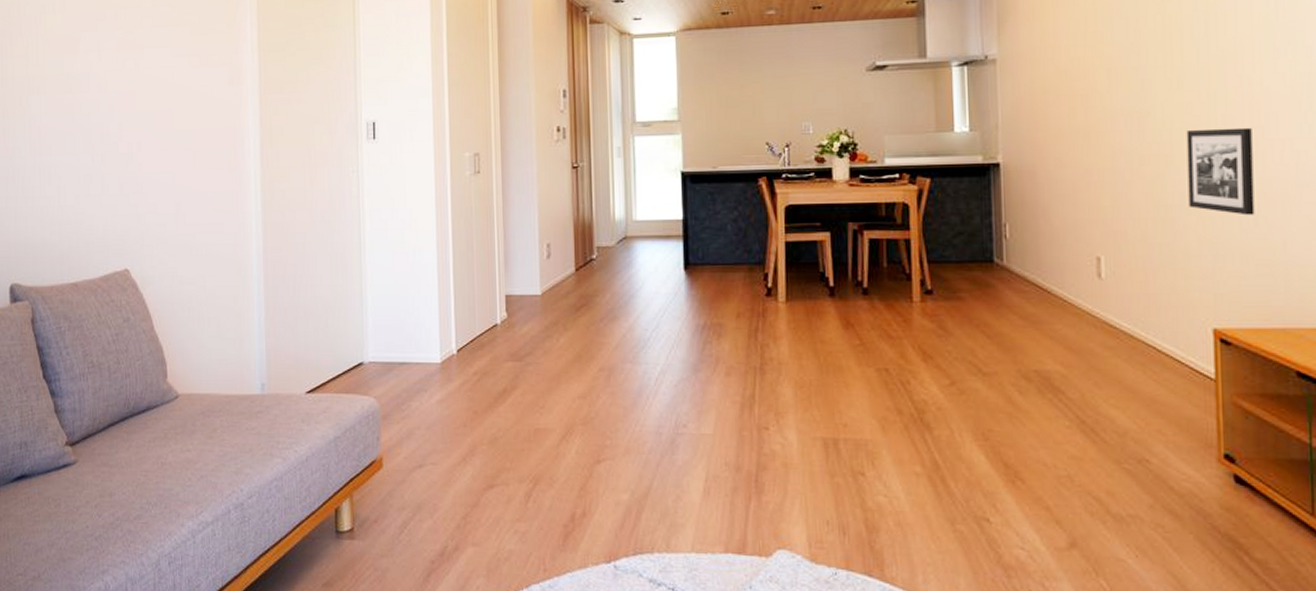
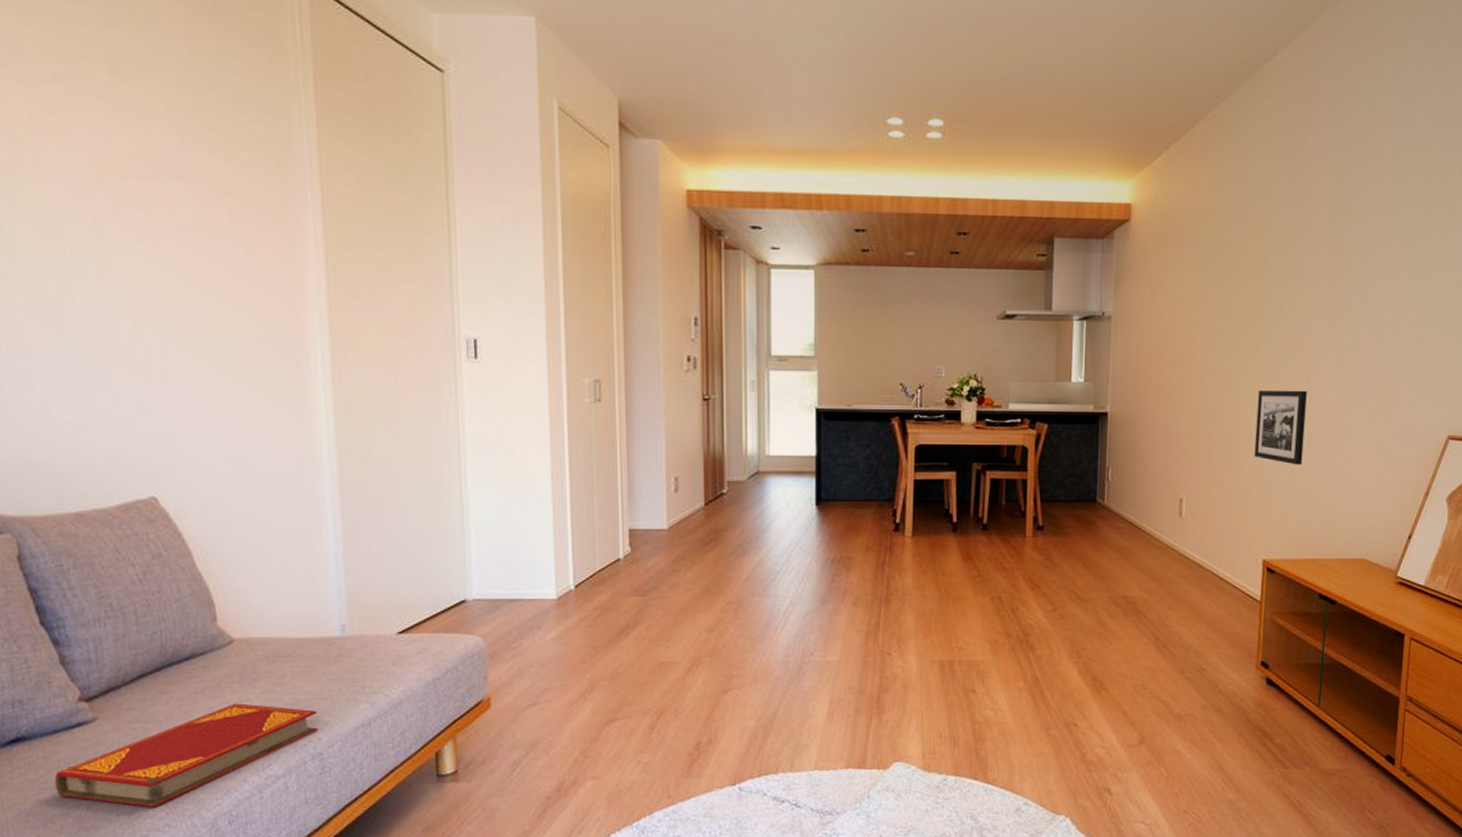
hardback book: none [45,453,240,545] -> present [54,703,318,808]

